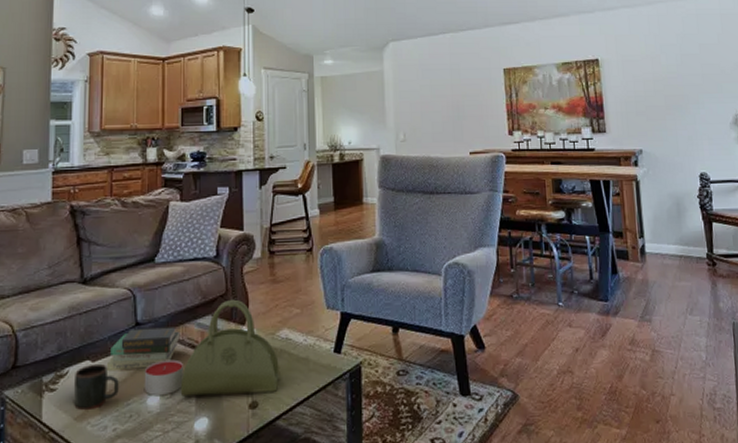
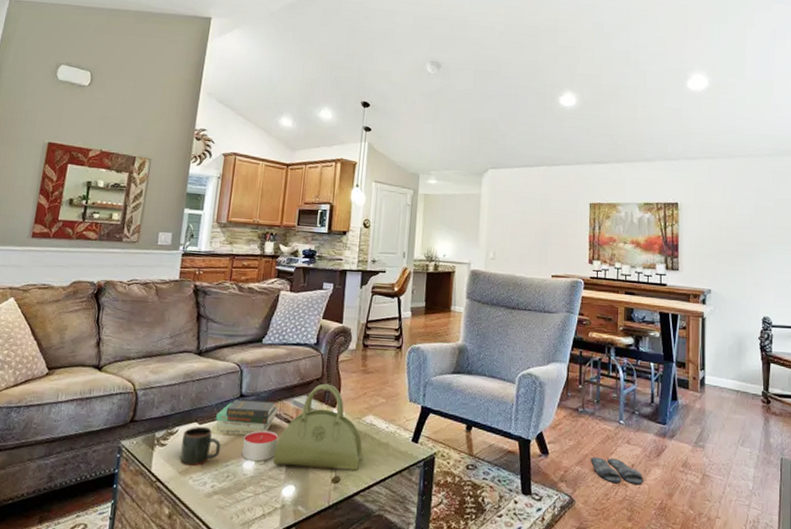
slippers: none [531,344,589,372] -> present [590,457,643,485]

